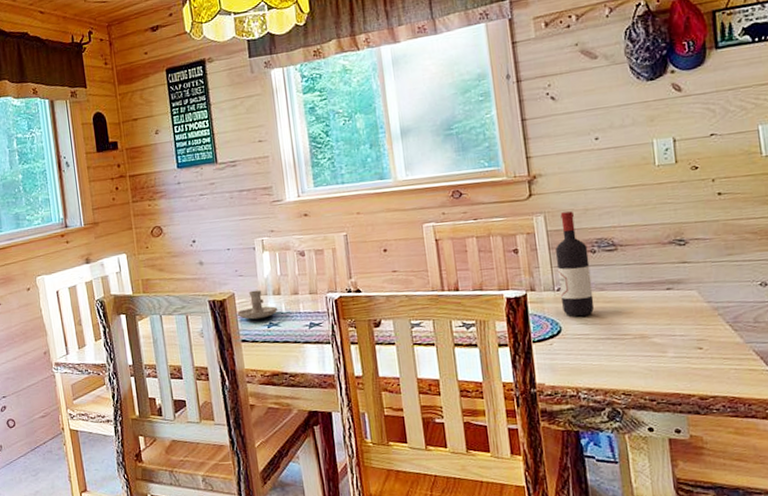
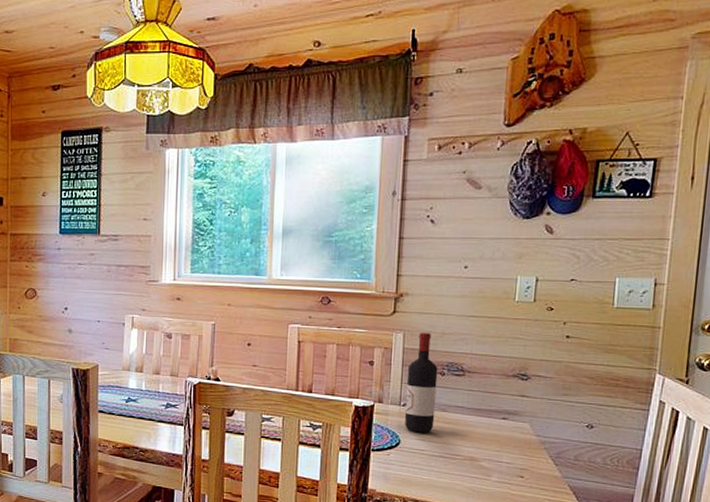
candle holder: present [237,290,278,320] -> none [98,364,138,393]

